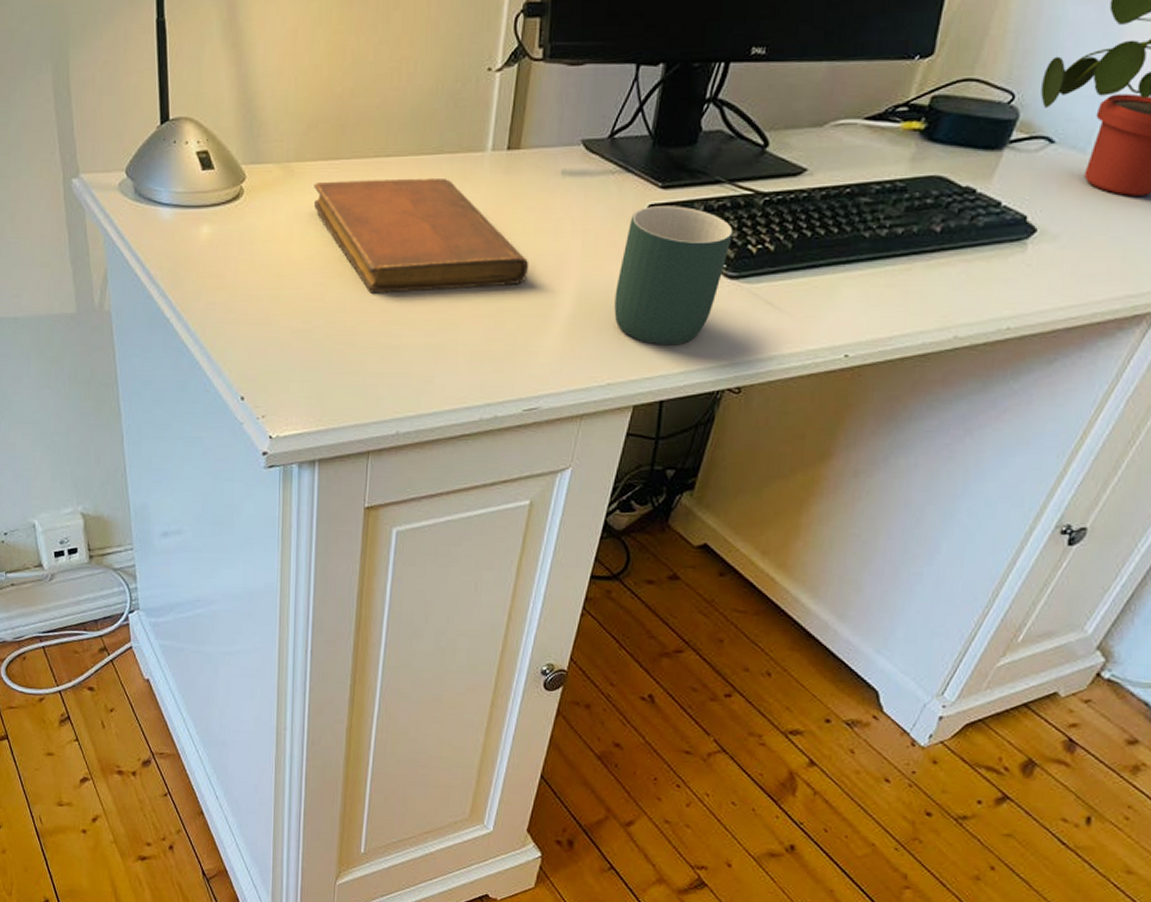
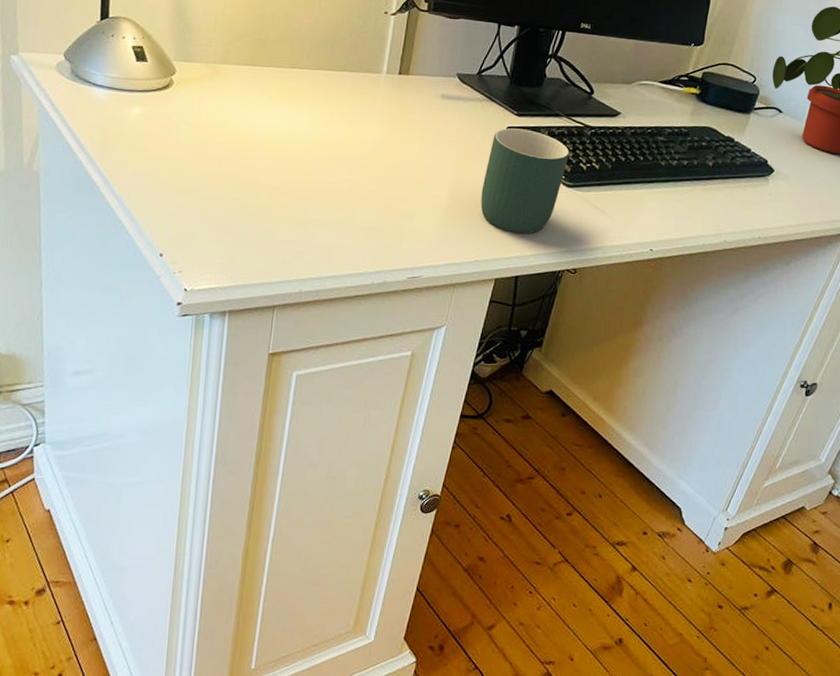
notebook: present [313,177,530,293] -> none [235,82,415,178]

